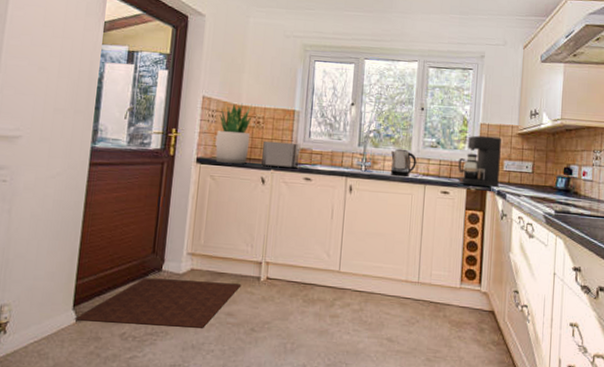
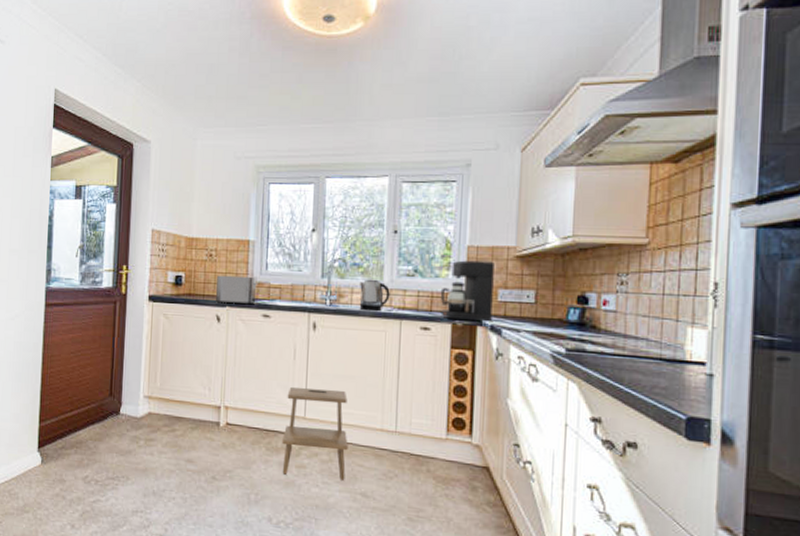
doormat: present [73,278,242,328] -> none [39,421,201,475]
planter: present [215,103,252,164] -> none [167,235,204,301]
step stool: none [317,243,378,327] -> present [282,386,348,480]

